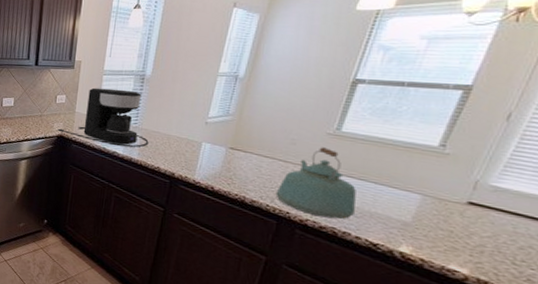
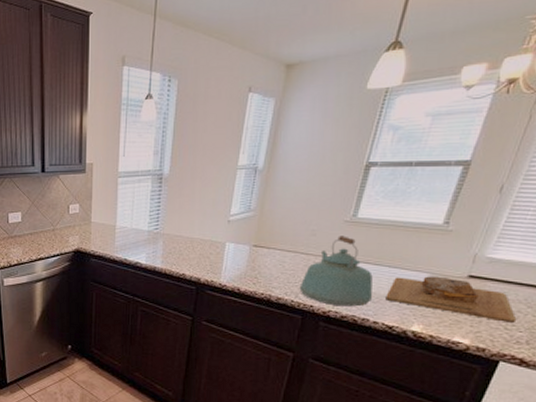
coffee maker: present [57,87,149,147] -> none [73,192,172,256]
cutting board: none [370,194,528,260] -> present [385,276,517,324]

